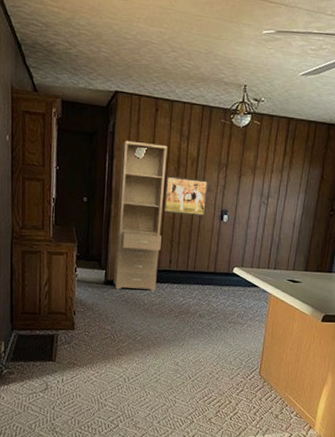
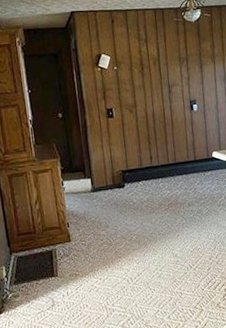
storage cabinet: present [113,140,168,291] -> none [86,52,142,195]
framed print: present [163,176,209,216] -> none [132,76,176,113]

